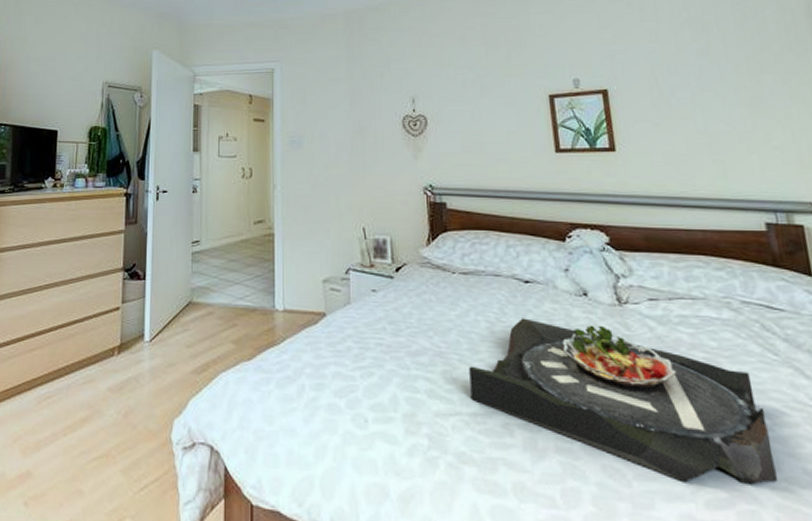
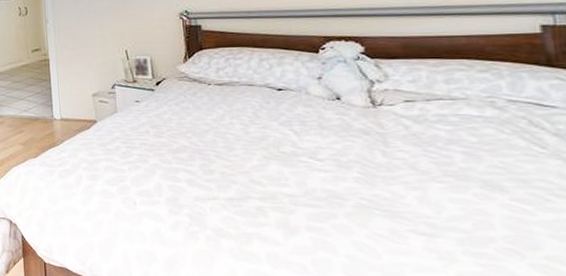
serving tray: present [469,318,777,484] -> none [225,120,537,261]

